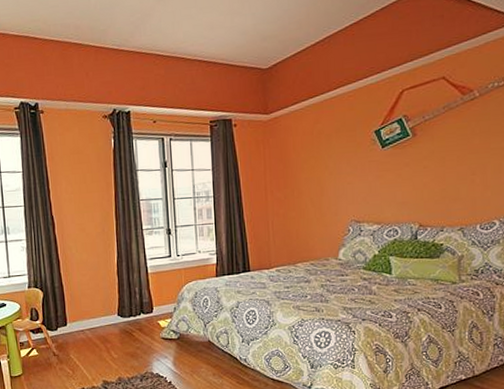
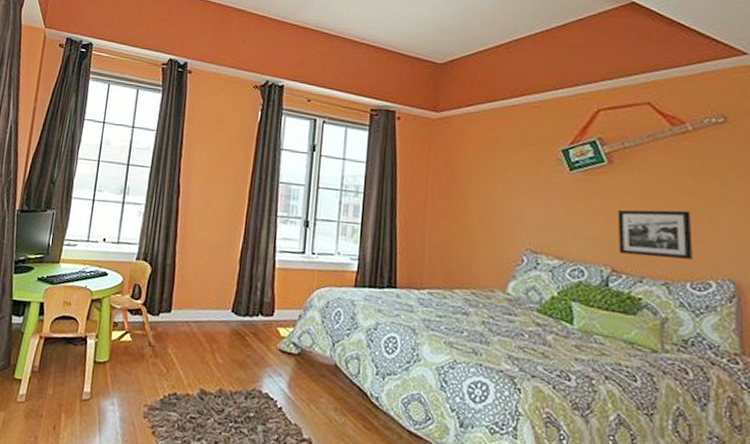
picture frame: none [422,166,481,211] -> present [617,209,692,260]

